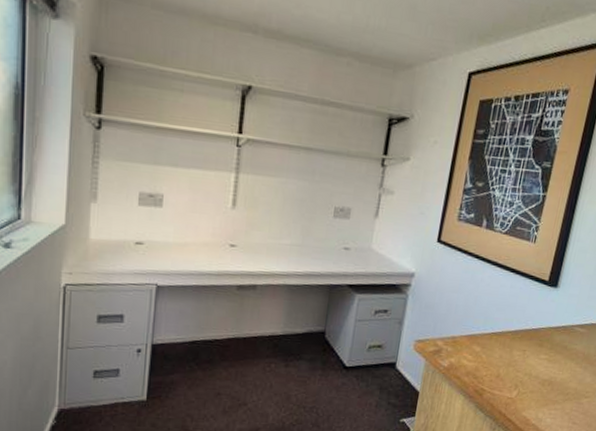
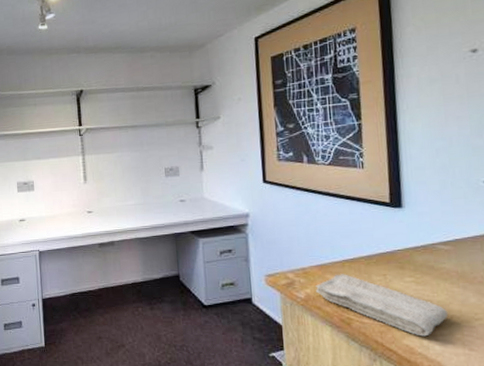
washcloth: none [460,345,566,410] -> present [316,274,449,337]

